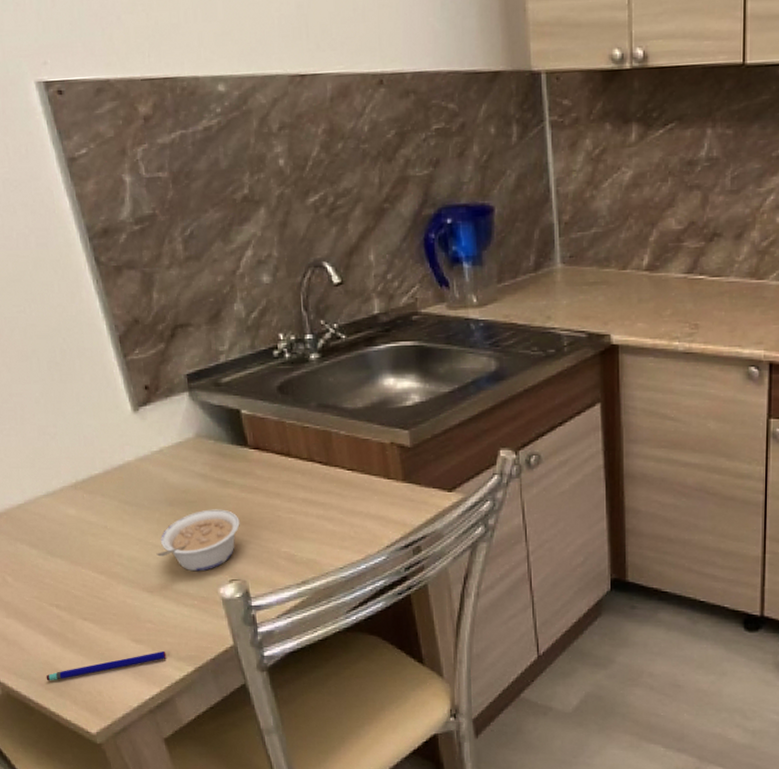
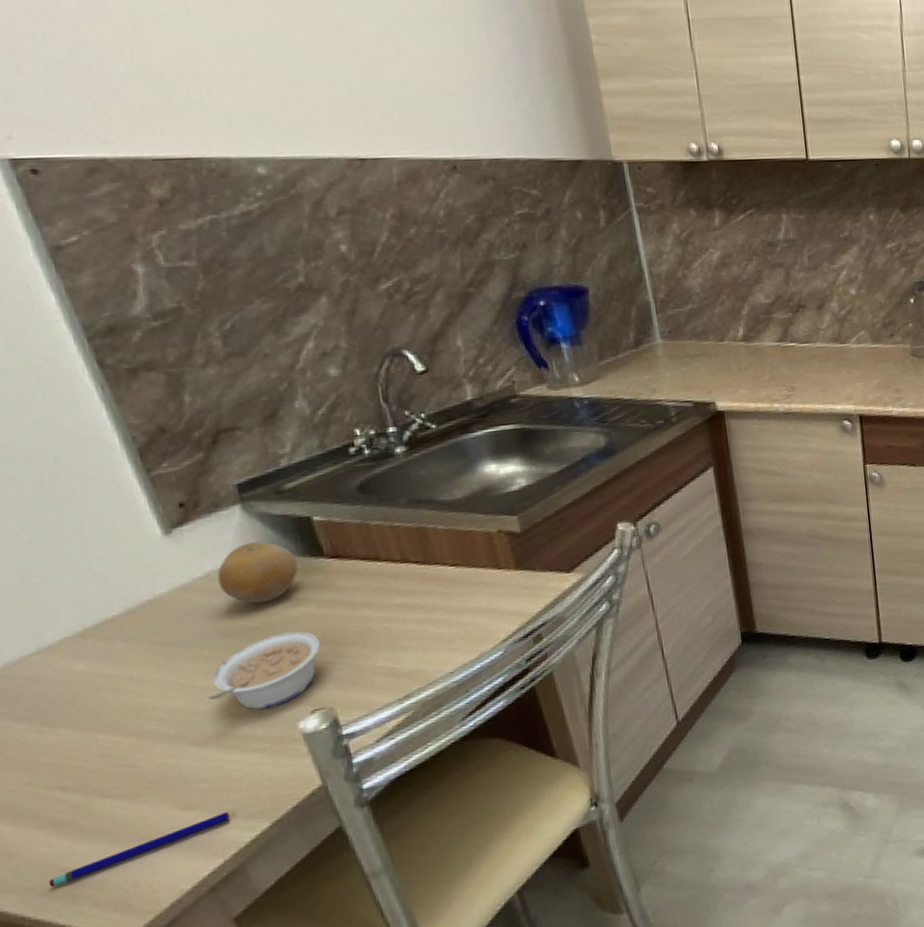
fruit: none [168,427,227,480] -> present [217,541,298,604]

